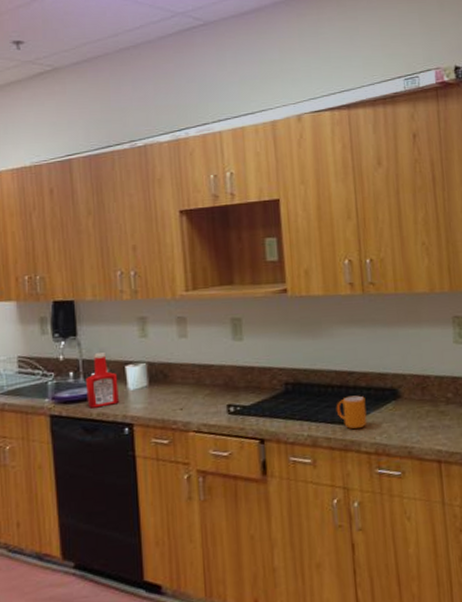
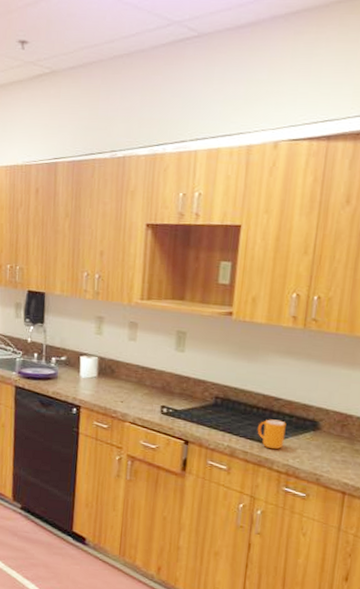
ketchup bottle: present [86,352,119,408] -> none [45,341,73,388]

